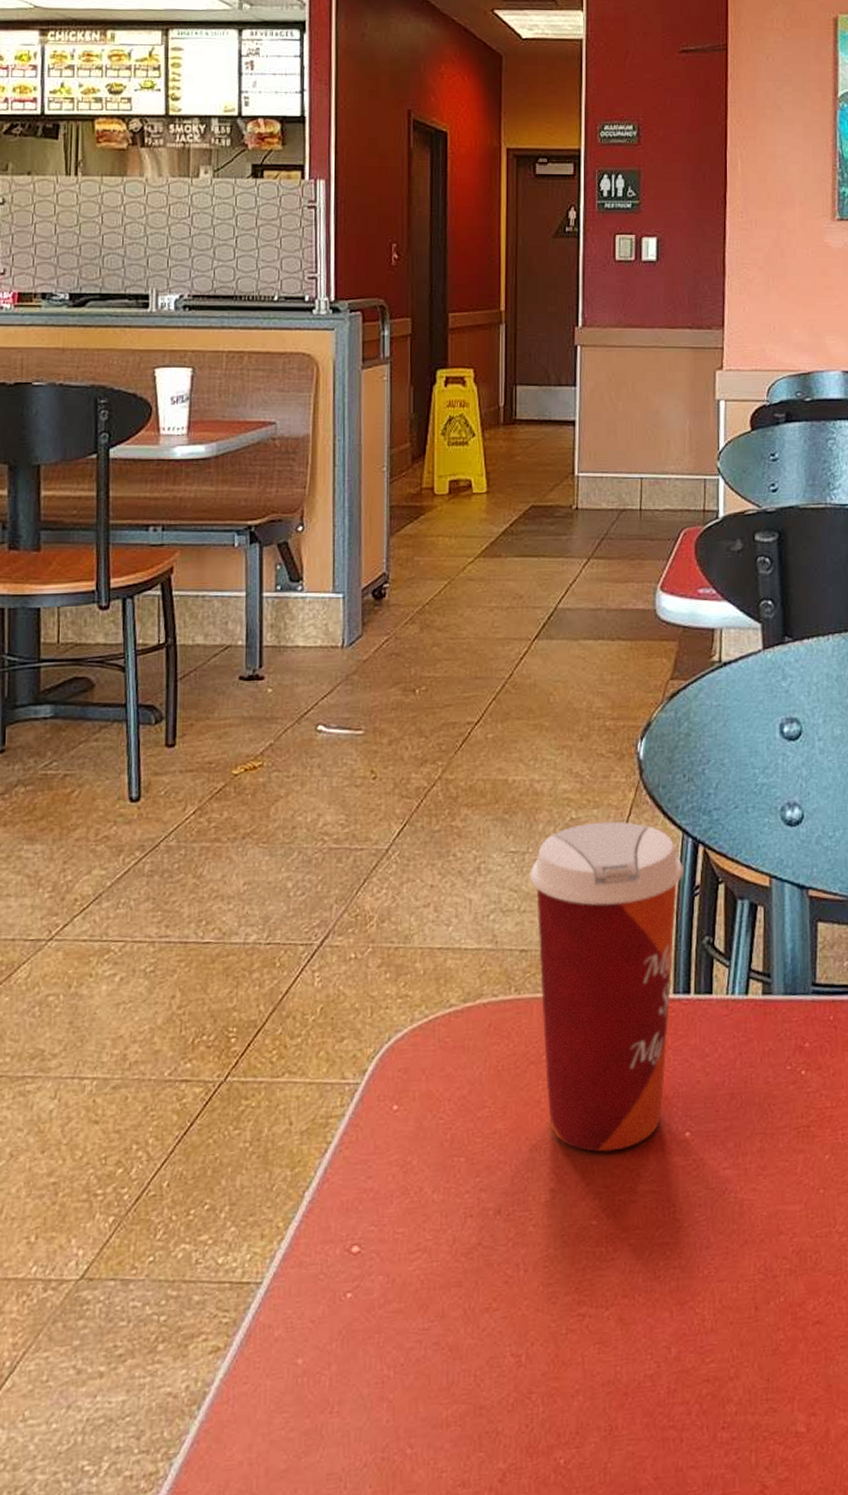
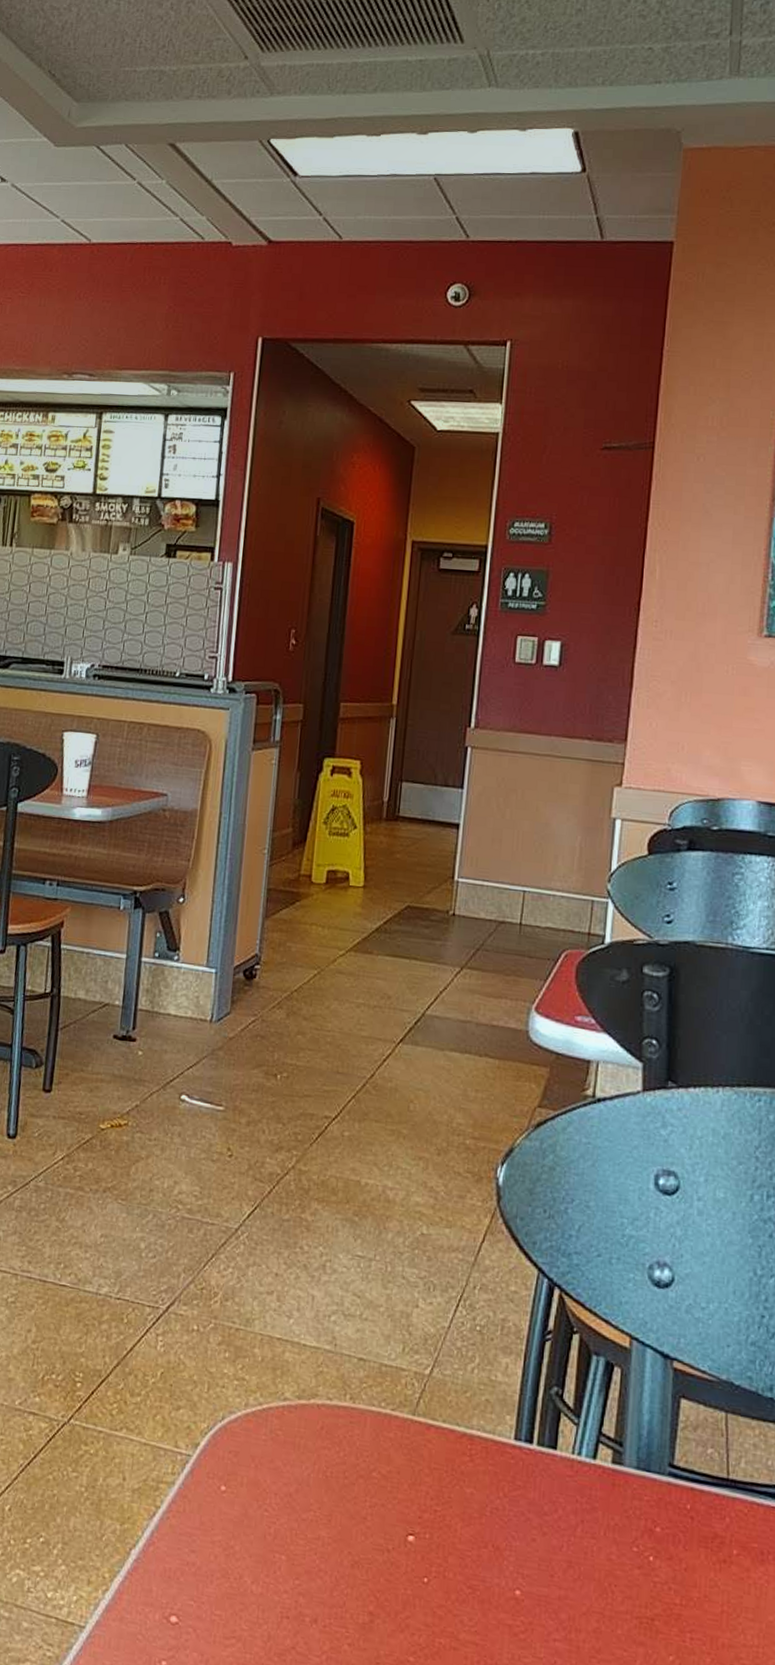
paper cup: present [530,821,684,1152] -> none [373,1241,537,1591]

